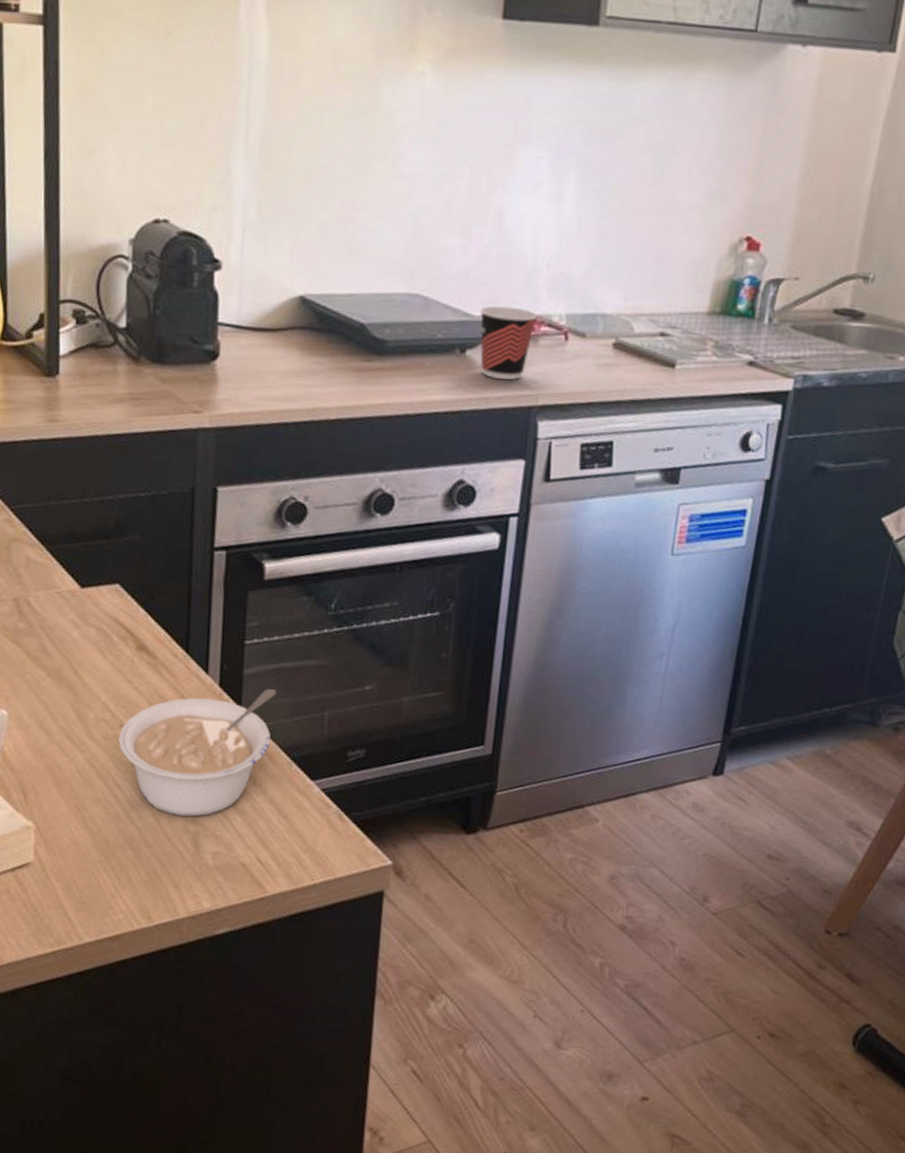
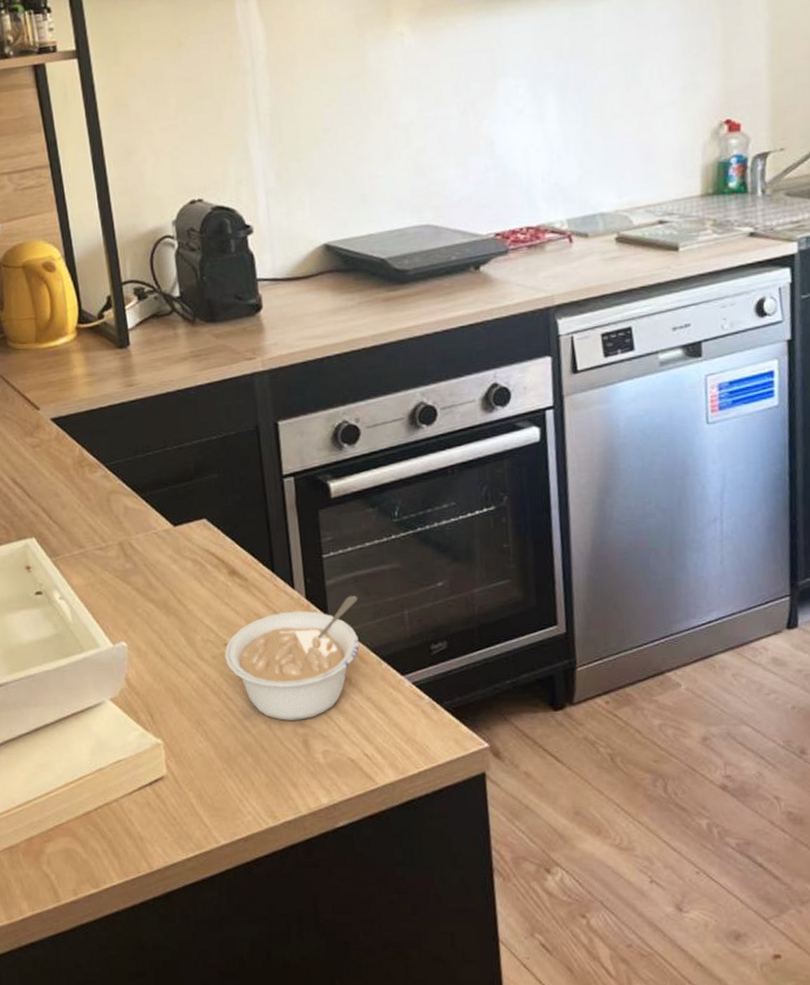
cup: present [479,306,538,380] -> none [486,221,540,288]

